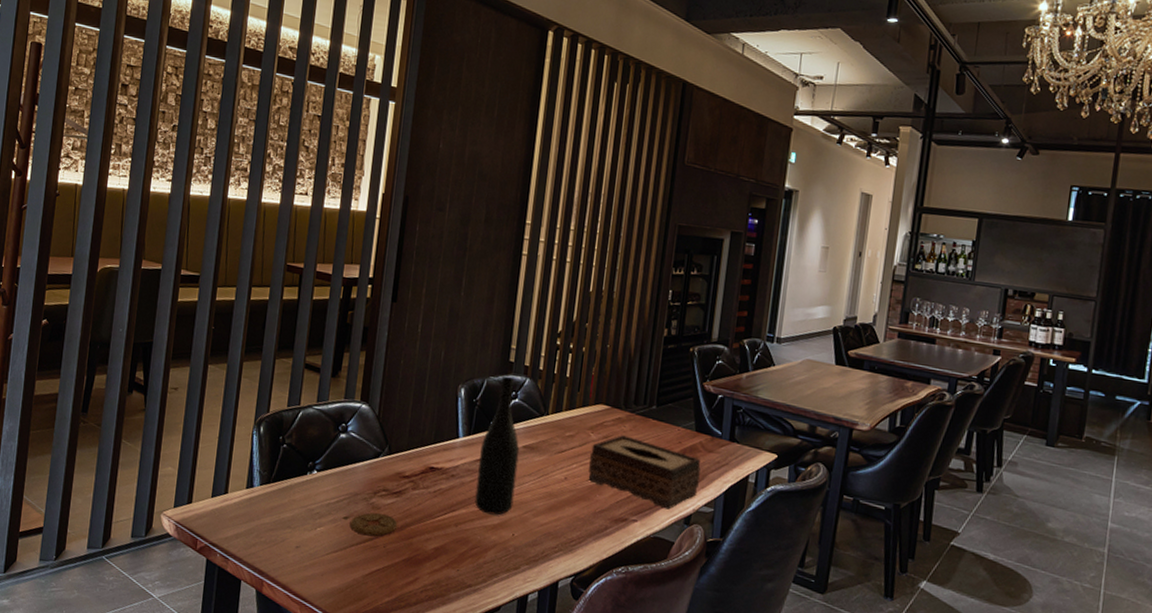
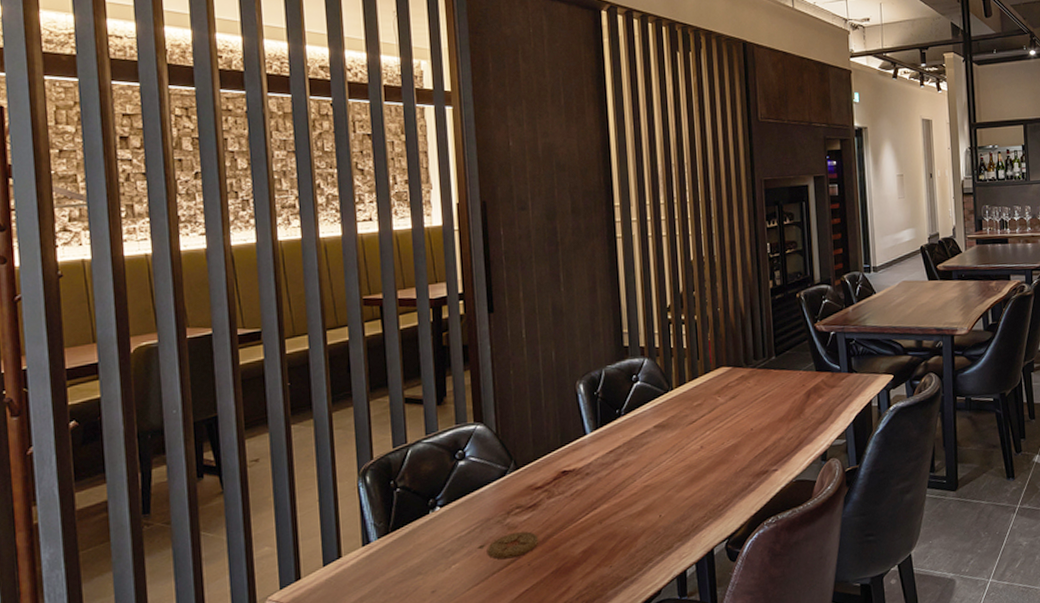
wine bottle: present [474,376,520,515] -> none [611,361,655,503]
tissue box: present [588,435,701,510] -> none [720,391,829,452]

